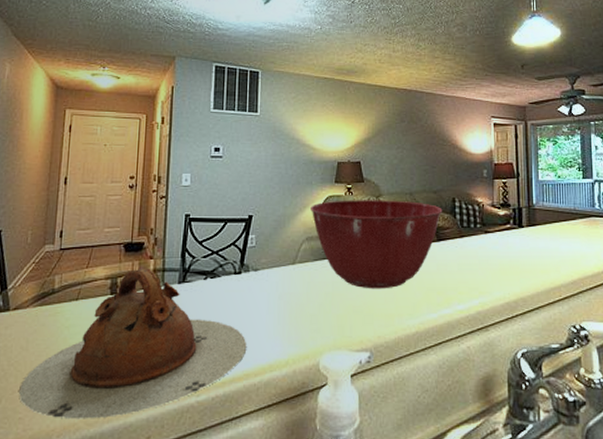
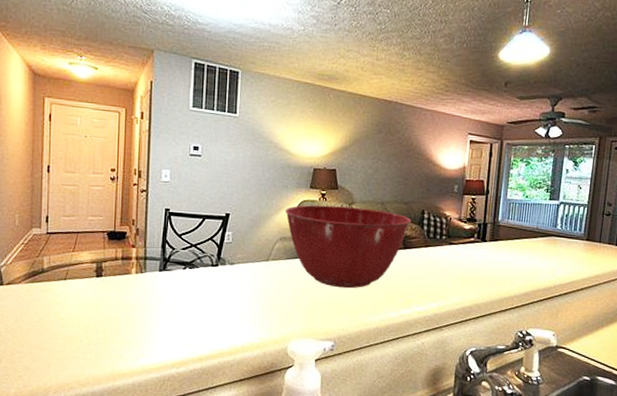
teapot: present [19,268,247,419] -> none [17,255,223,381]

